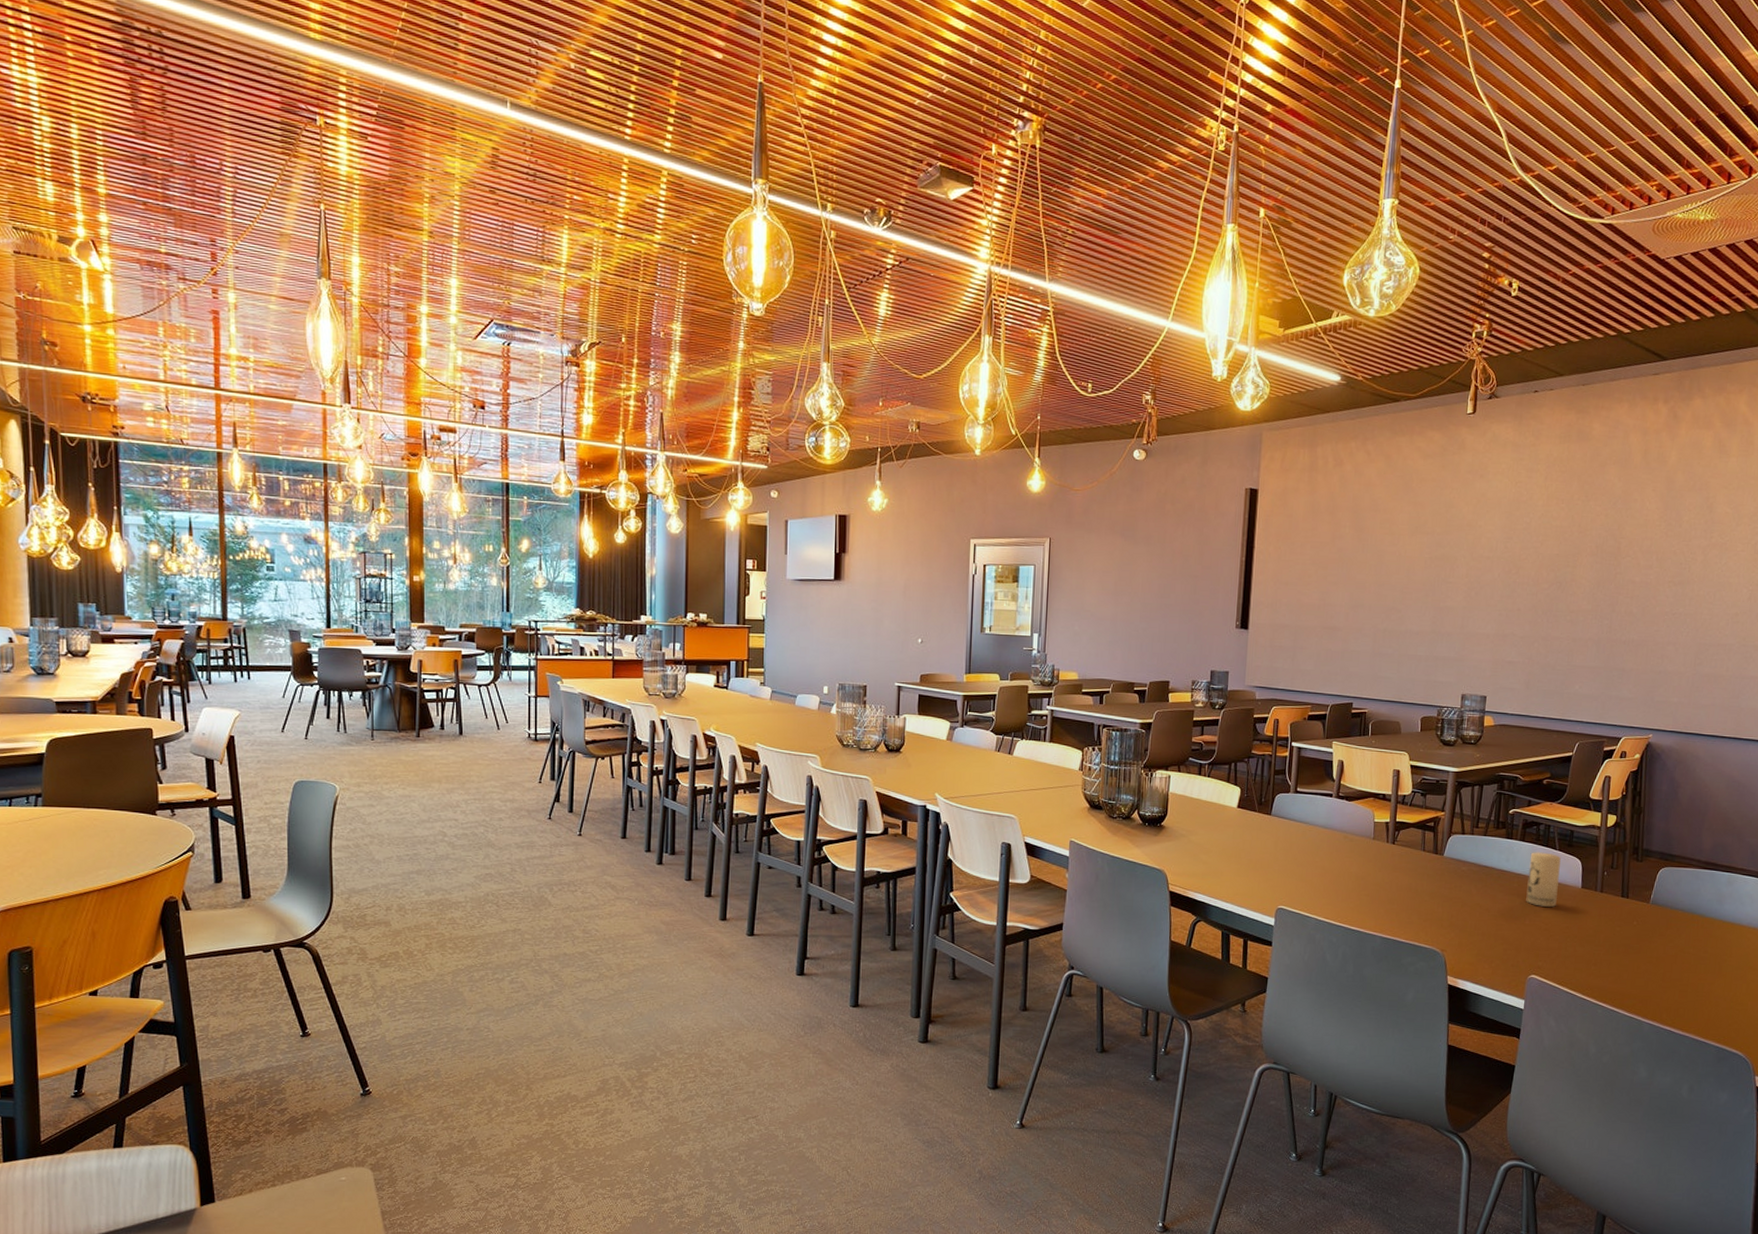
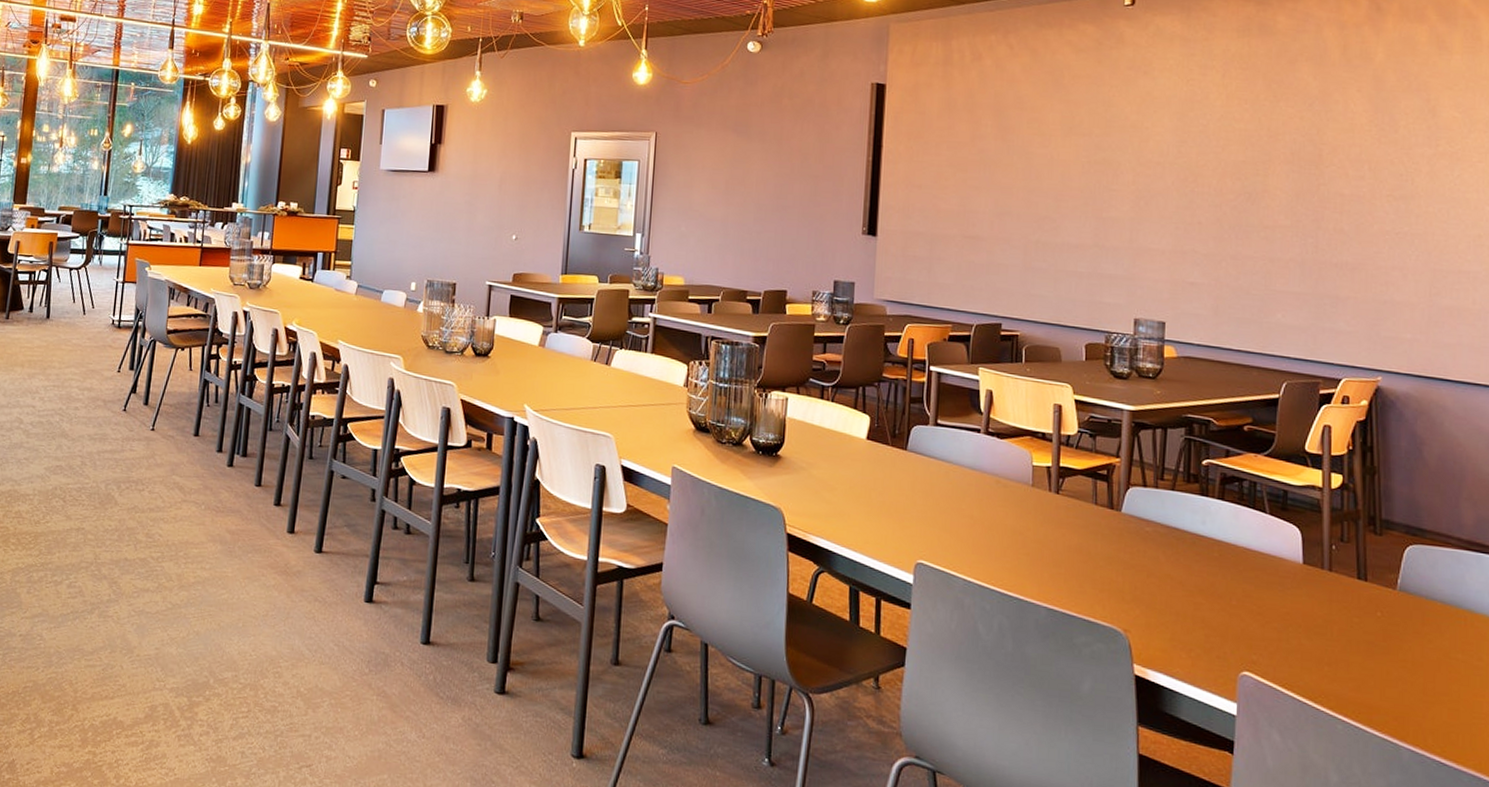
candle: present [1526,851,1561,907] -> none [1230,513,1273,586]

